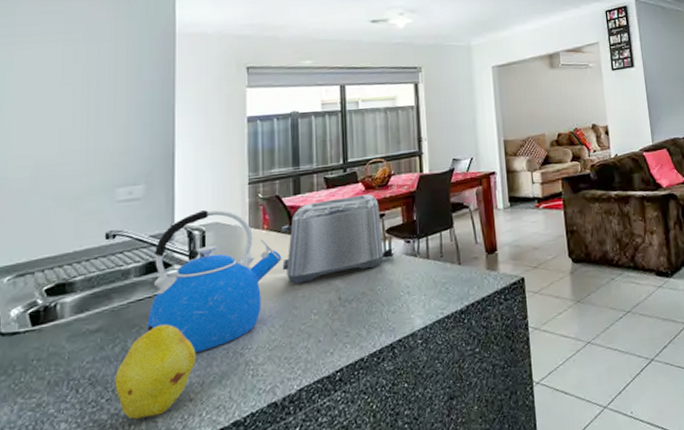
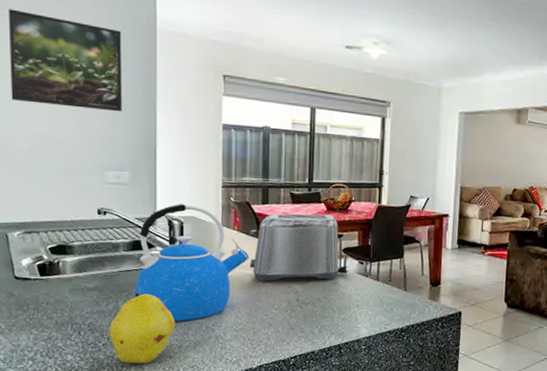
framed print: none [12,35,138,128] -> present [9,9,123,112]

